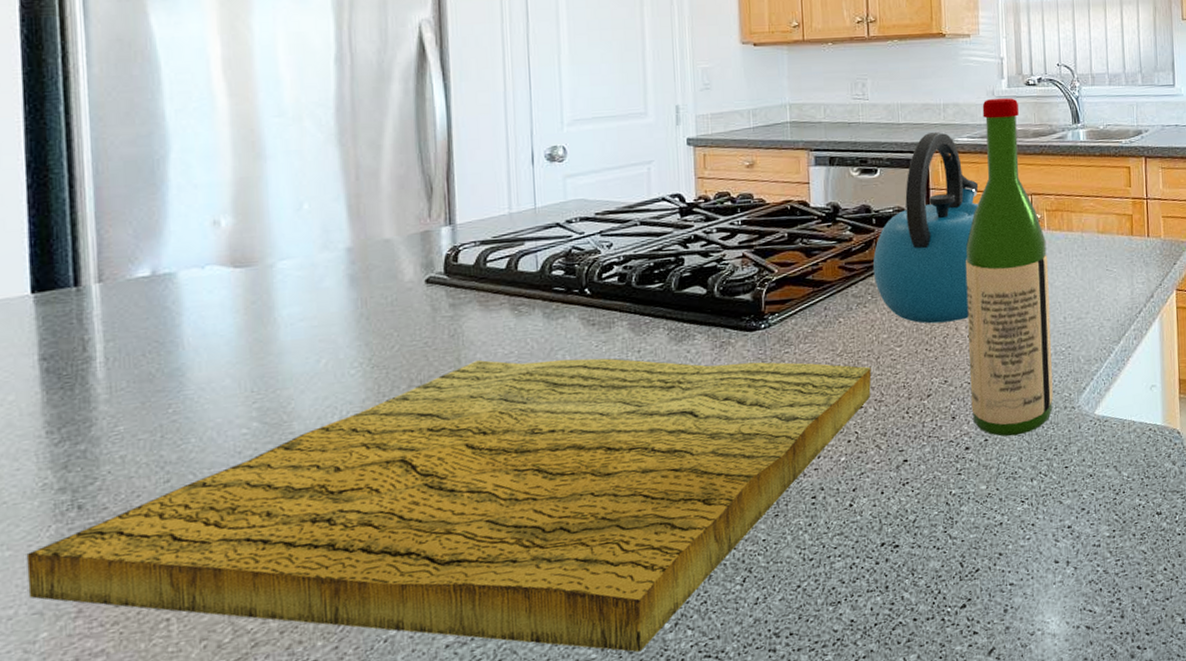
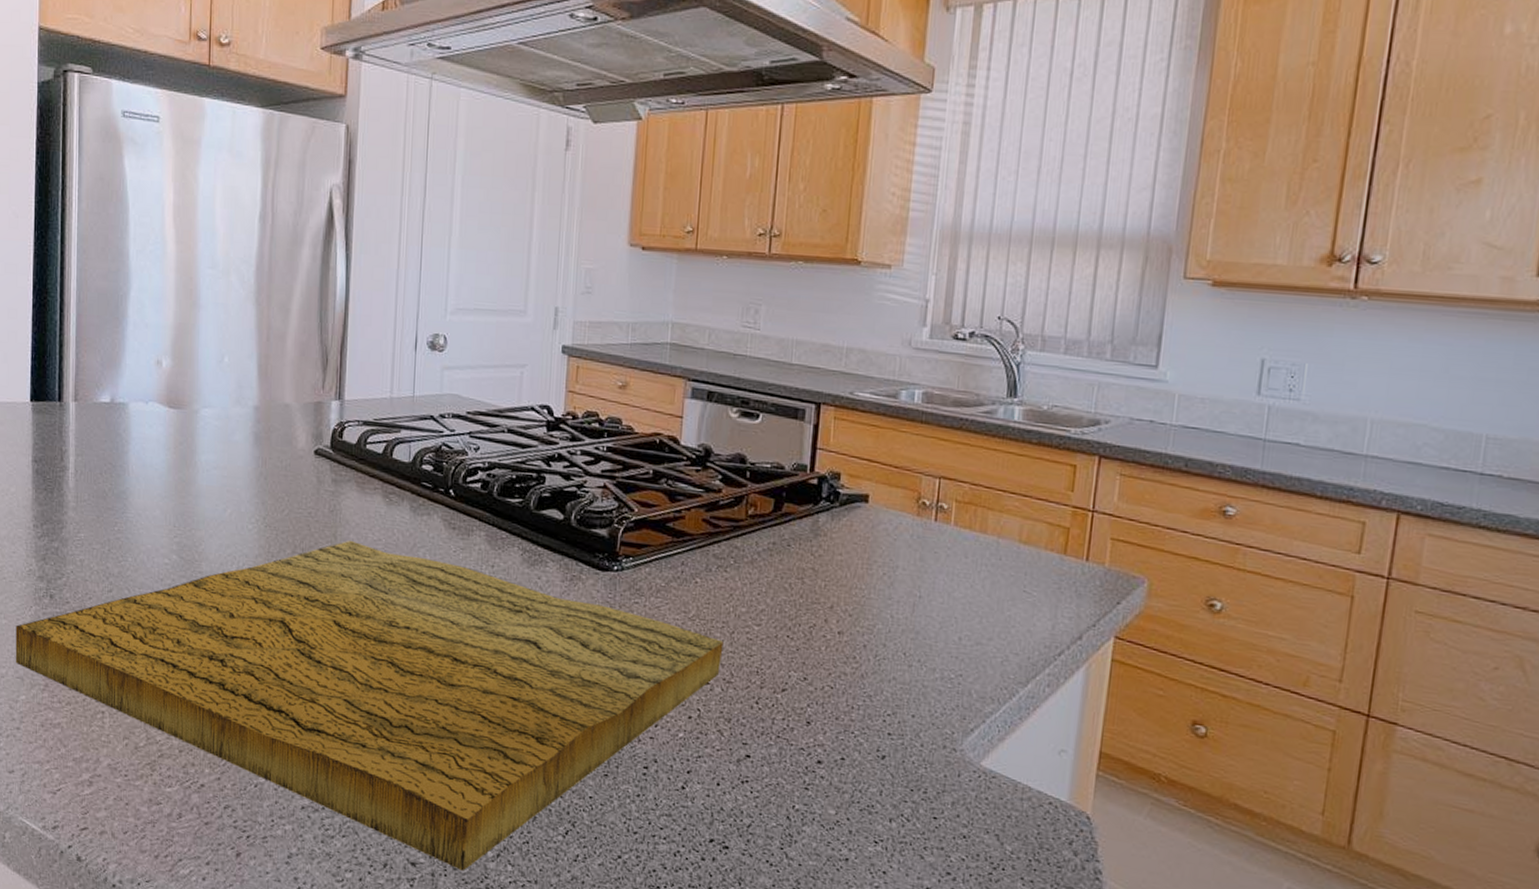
kettle: present [872,132,979,324] -> none [739,380,876,612]
wine bottle: present [965,97,1053,437] -> none [830,349,950,764]

